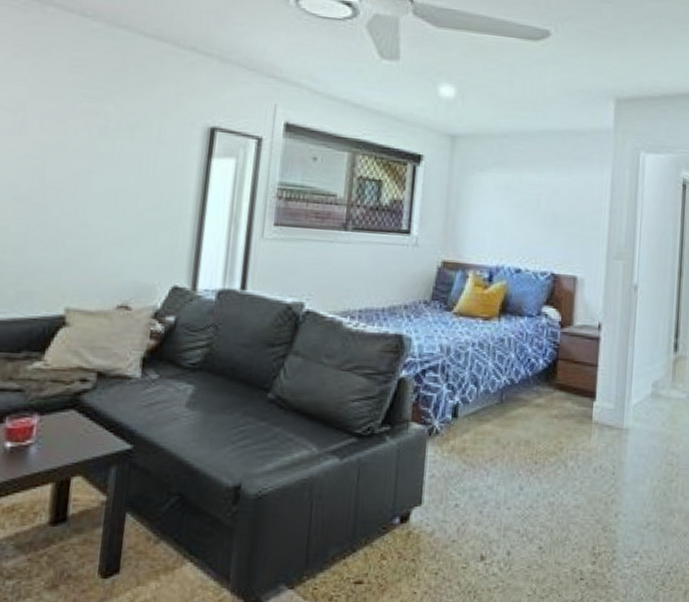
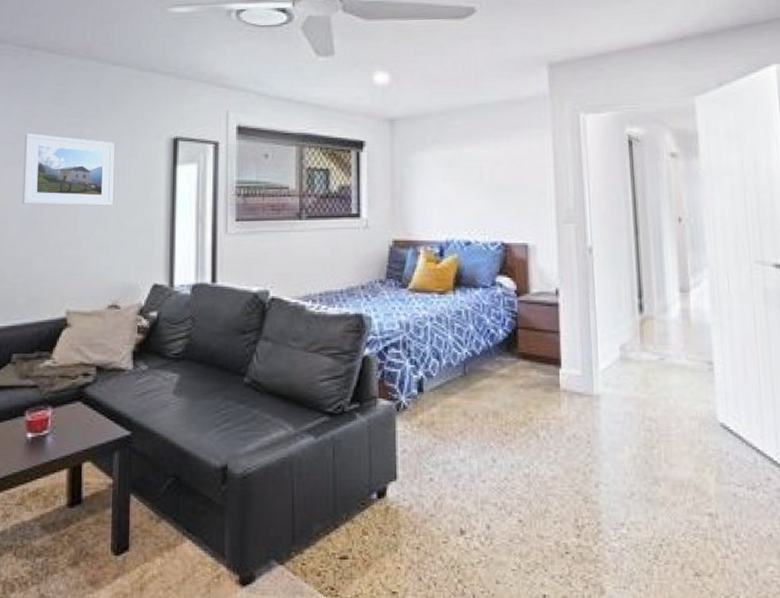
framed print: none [20,102,140,195] -> present [22,133,114,206]

